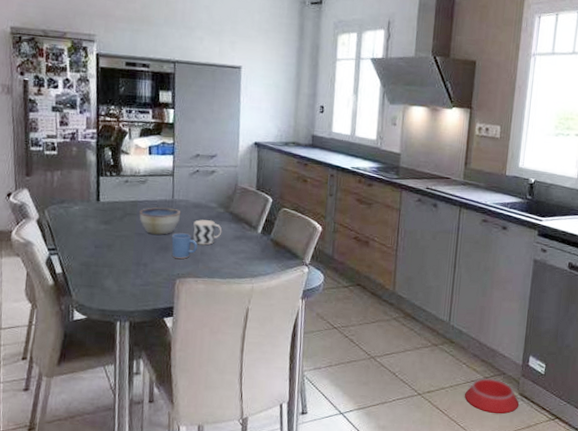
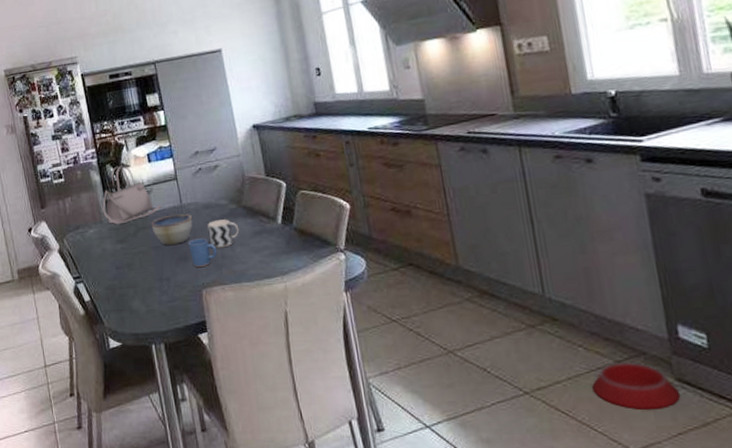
handbag: none [92,151,154,207] -> present [102,165,162,225]

